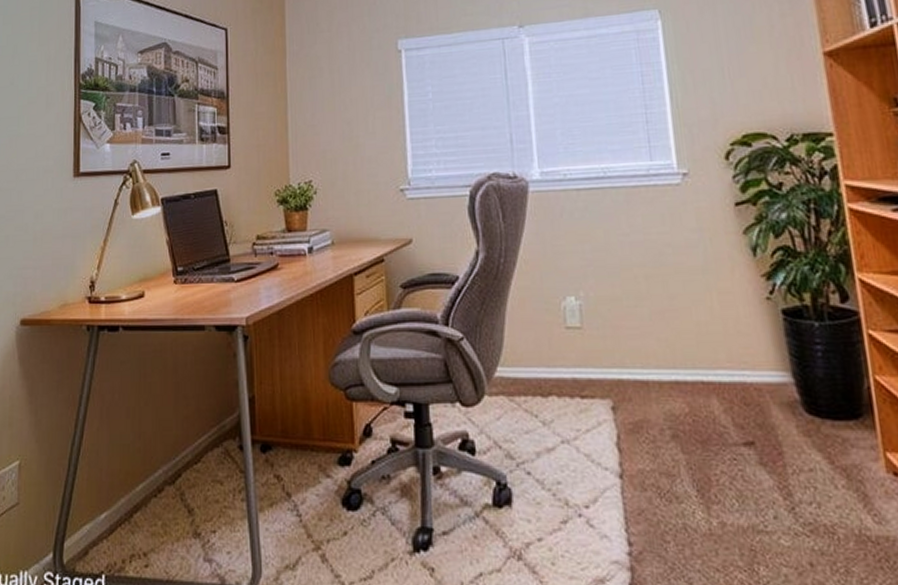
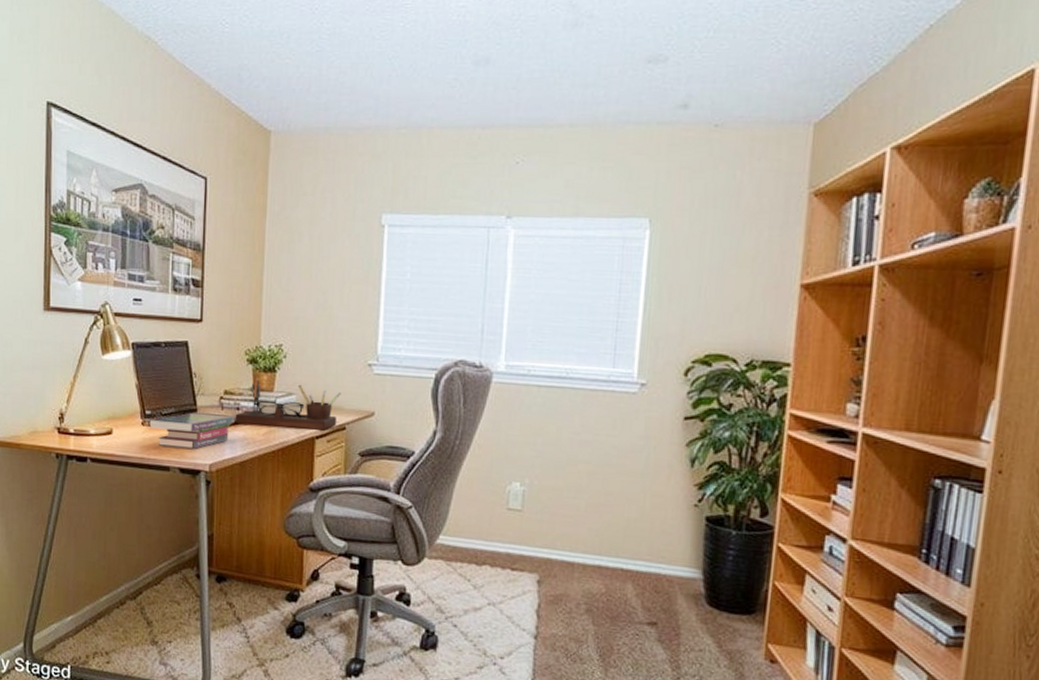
books: none [183,262,268,304] -> present [150,412,233,450]
desk organizer: none [269,217,376,270] -> present [234,377,342,431]

